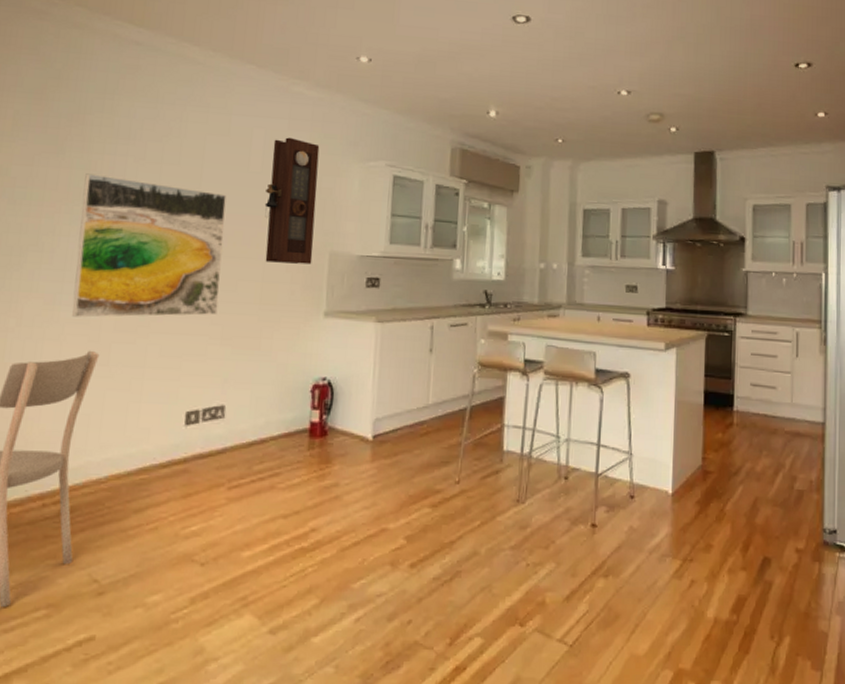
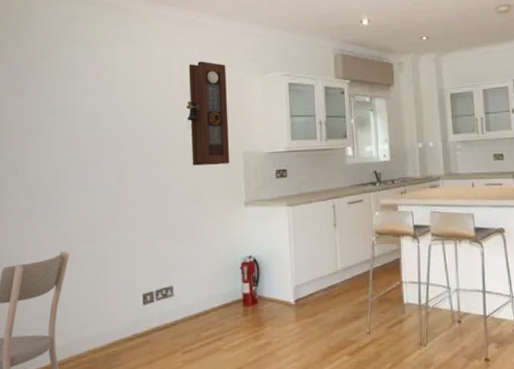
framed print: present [72,173,227,318] -> none [43,108,159,226]

